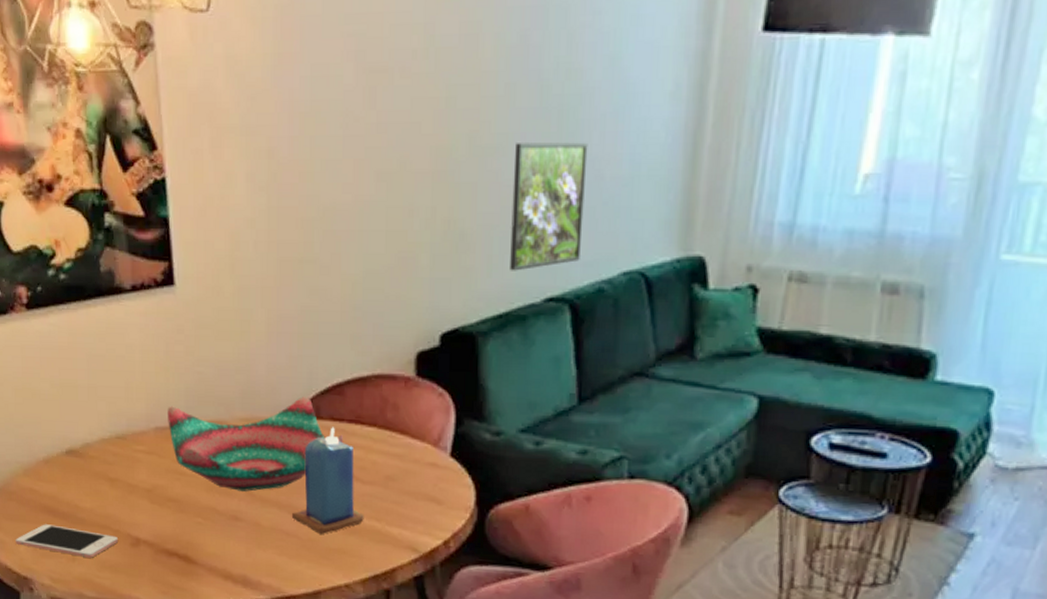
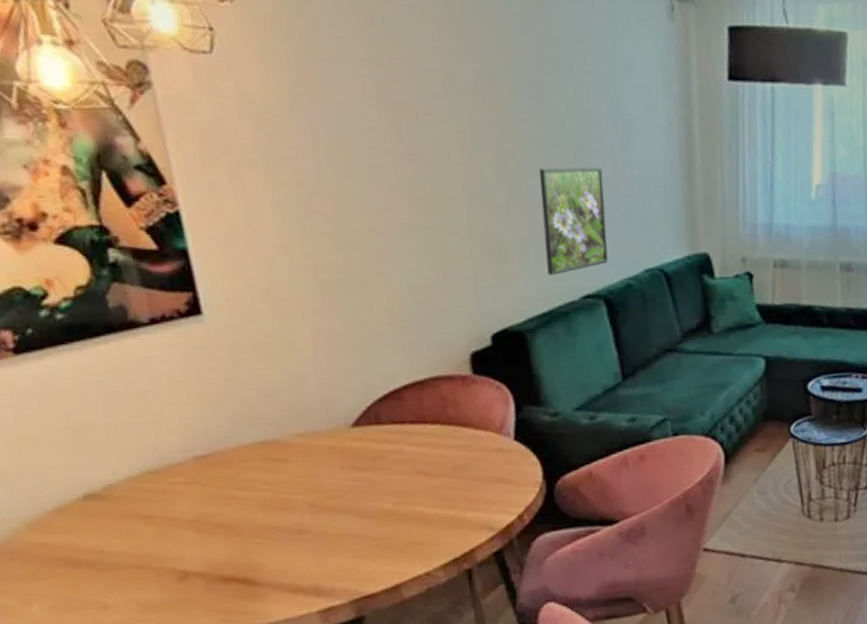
cell phone: present [15,524,119,559] -> none [24,574,162,607]
decorative bowl: present [168,396,344,492] -> none [207,405,408,505]
candle: present [292,427,364,534] -> none [361,430,437,531]

